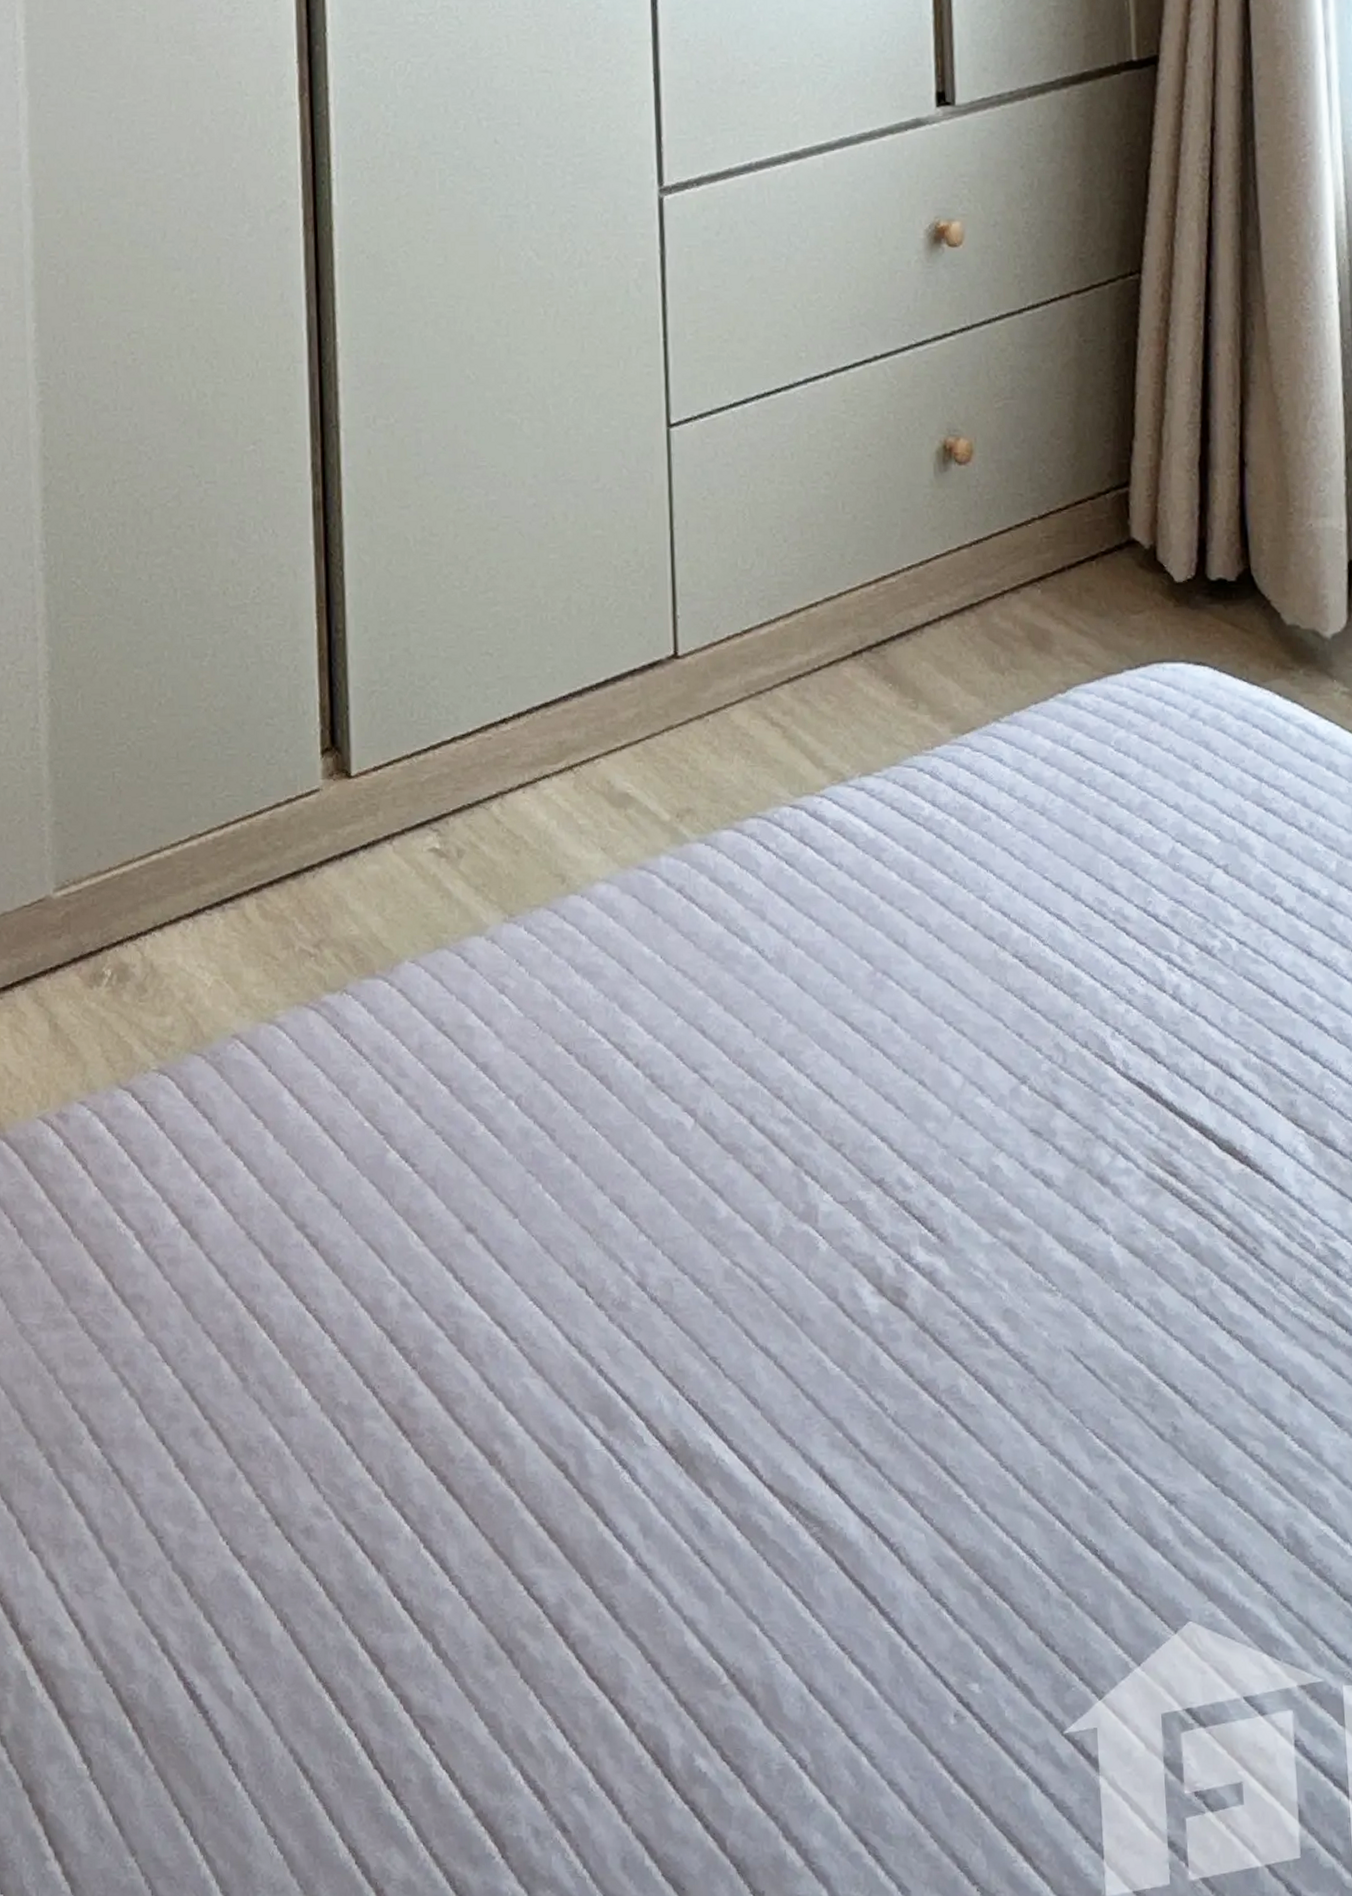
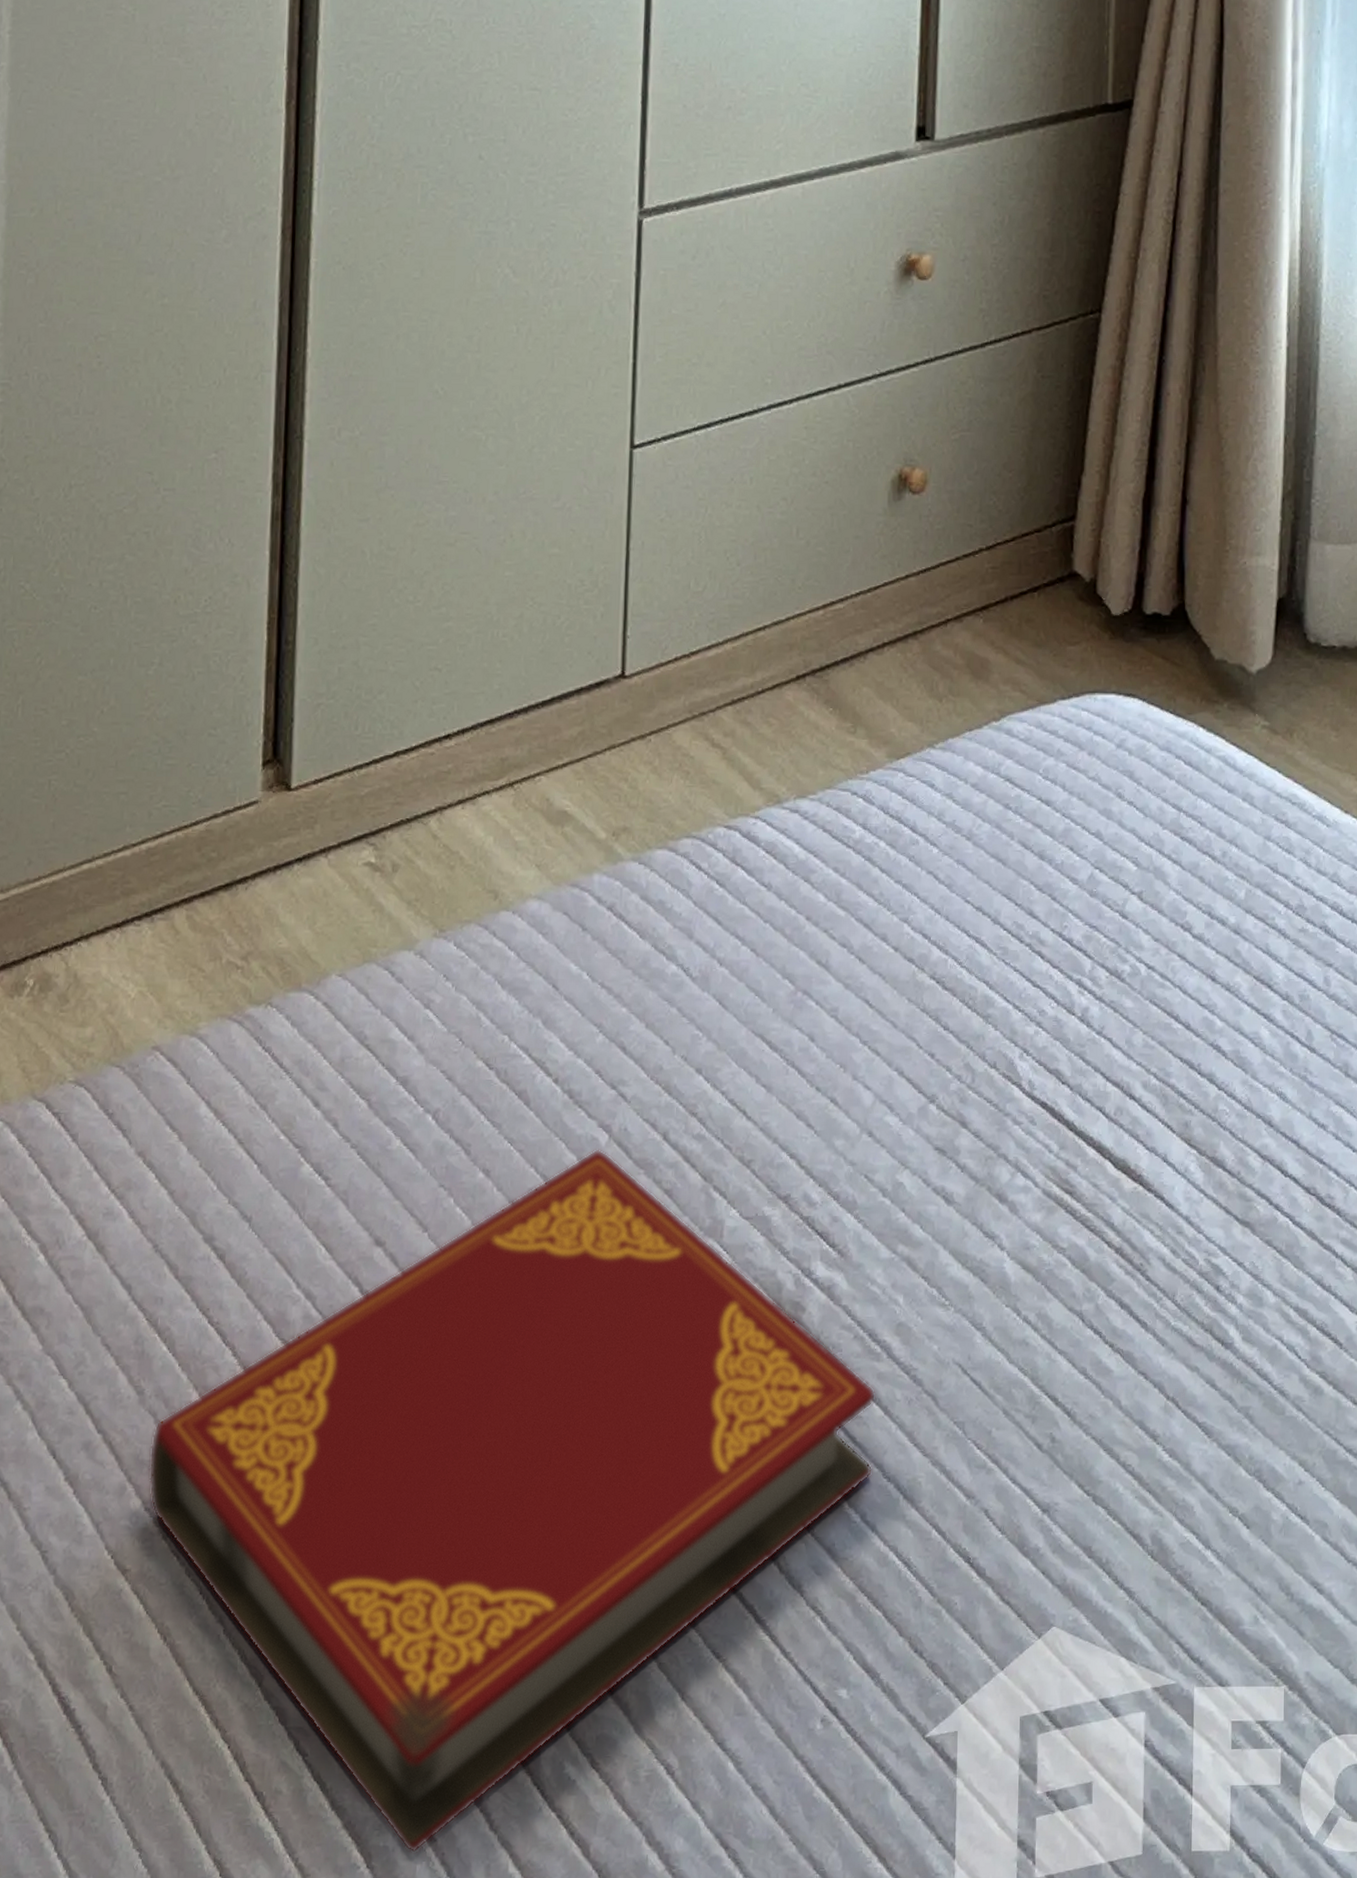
hardback book: none [257,1133,990,1844] -> present [148,1149,876,1853]

